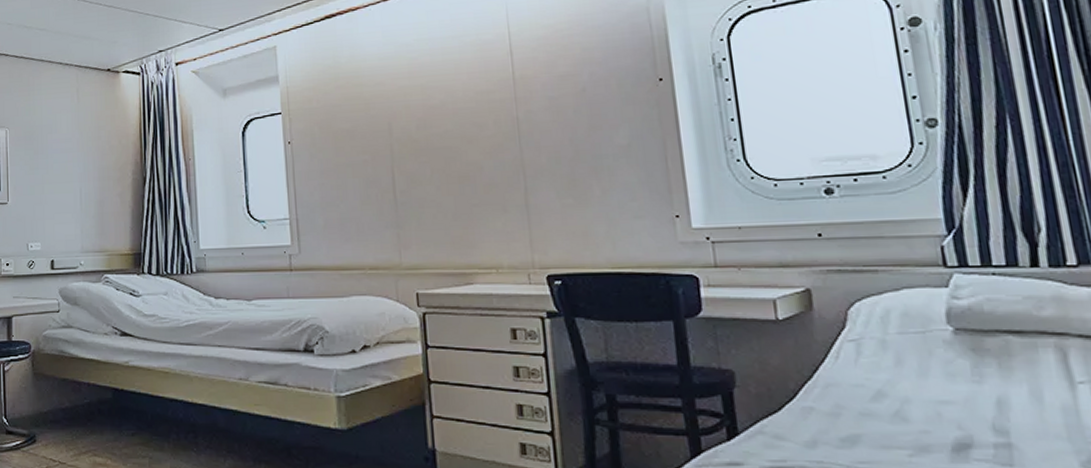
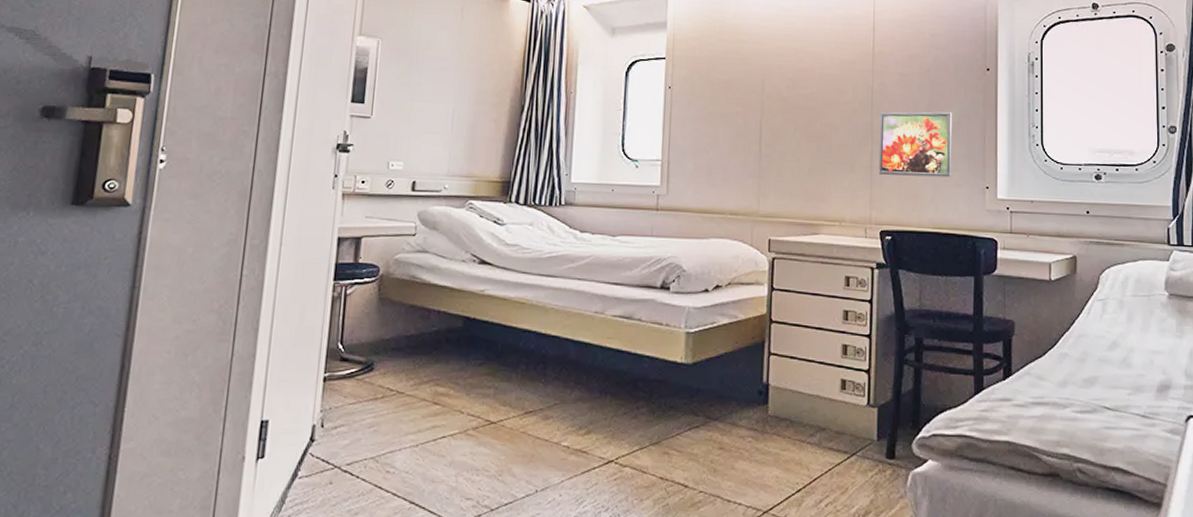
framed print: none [530,134,629,212] -> present [878,111,953,178]

